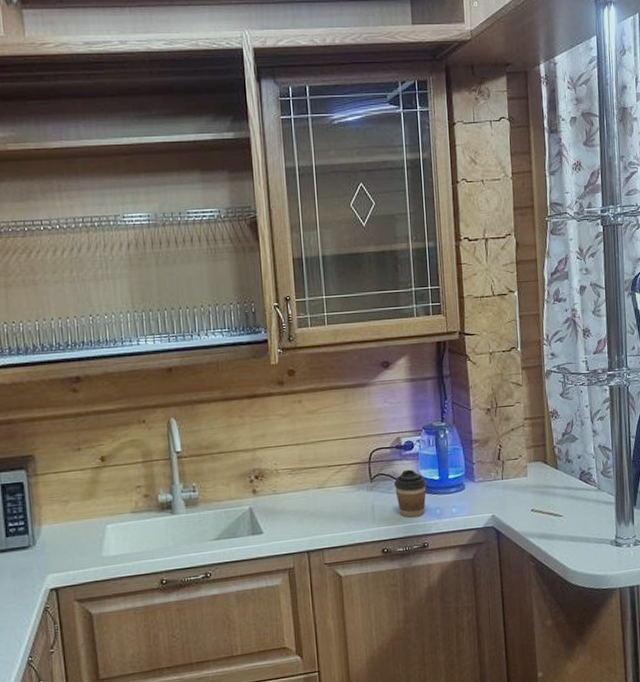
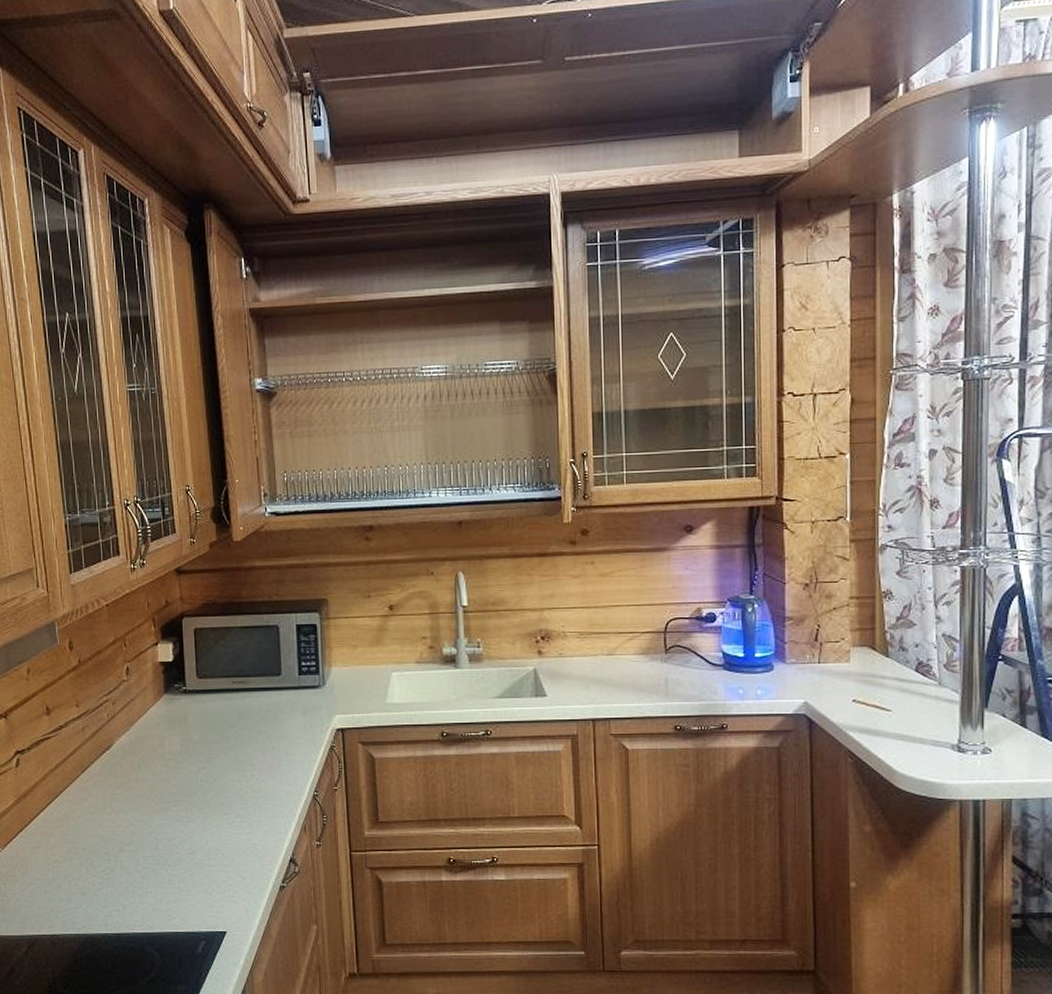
coffee cup: present [393,469,427,518] -> none [691,643,729,695]

